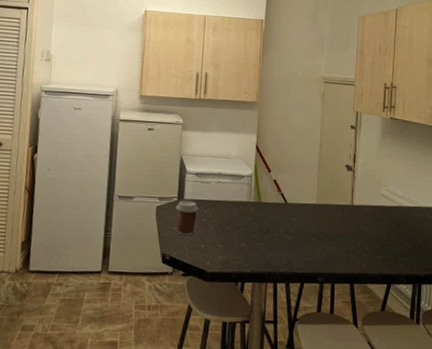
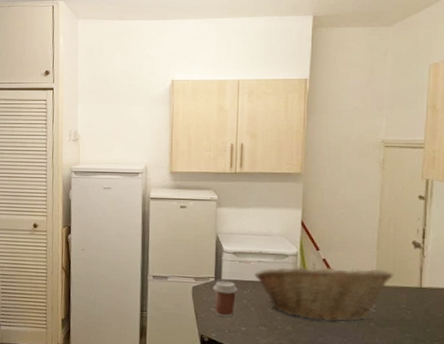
fruit basket: none [214,184,331,238] -> present [254,263,394,322]

